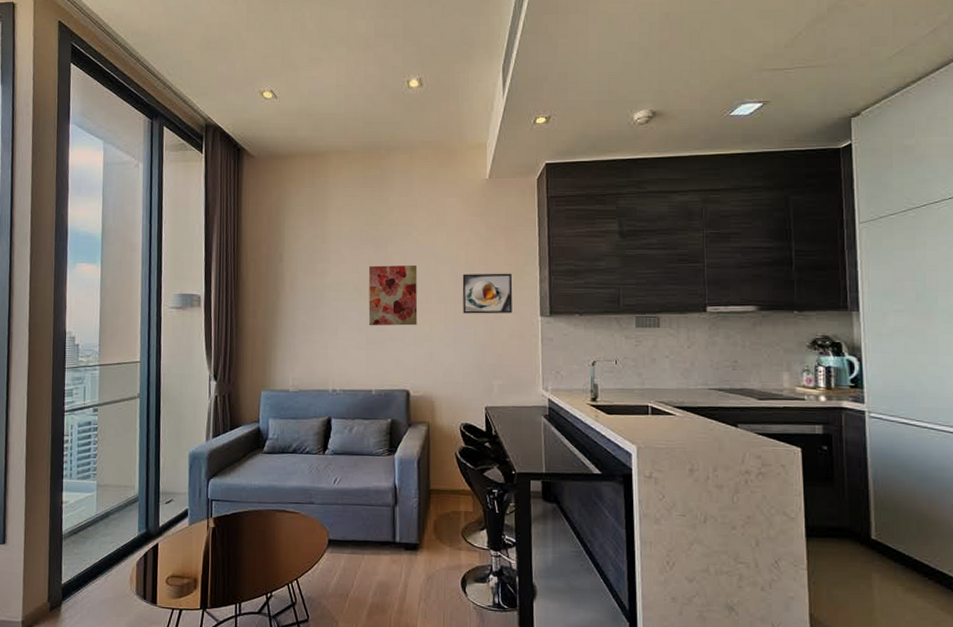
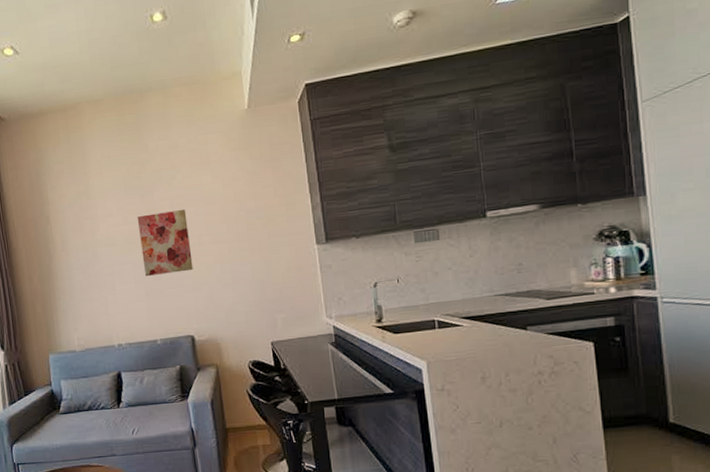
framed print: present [462,273,513,314] -> none [232,204,288,252]

